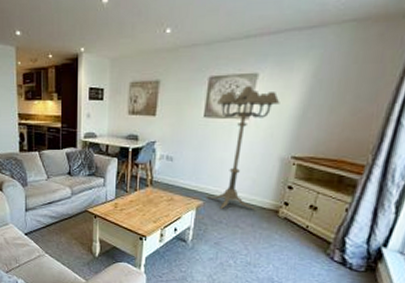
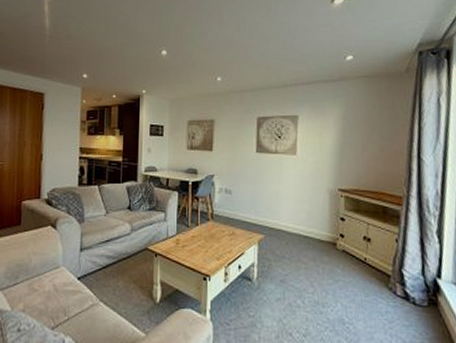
floor lamp: present [206,86,280,210] -> none [265,126,320,243]

